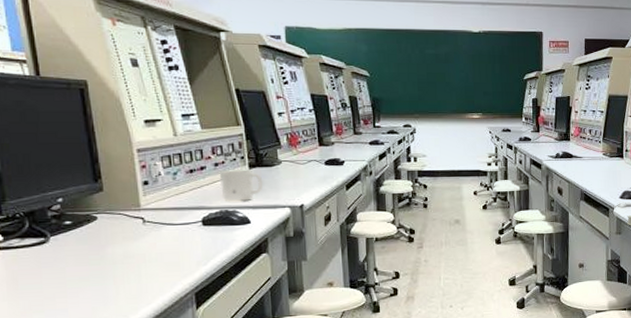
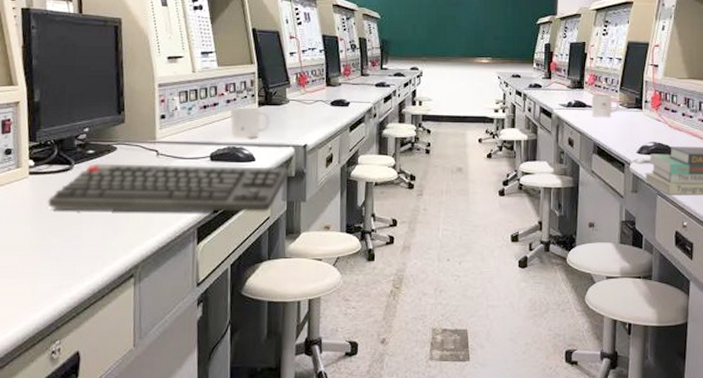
computer keyboard: none [24,228,287,285] -> present [48,163,289,212]
mug: none [577,145,603,167] -> present [591,94,619,118]

